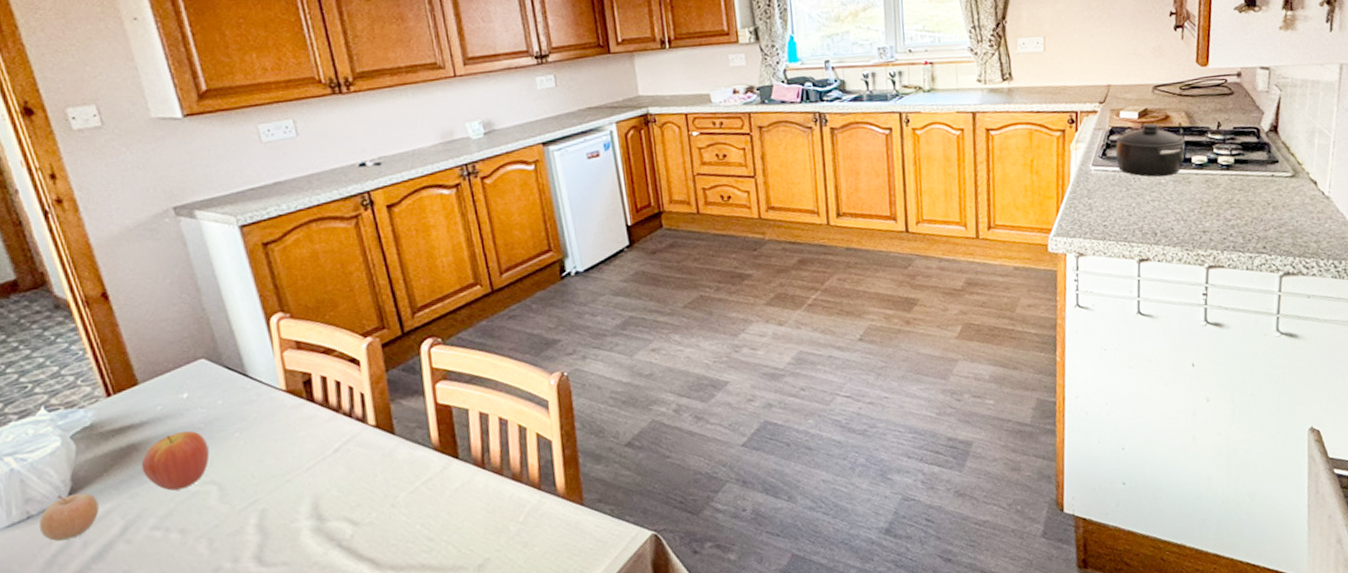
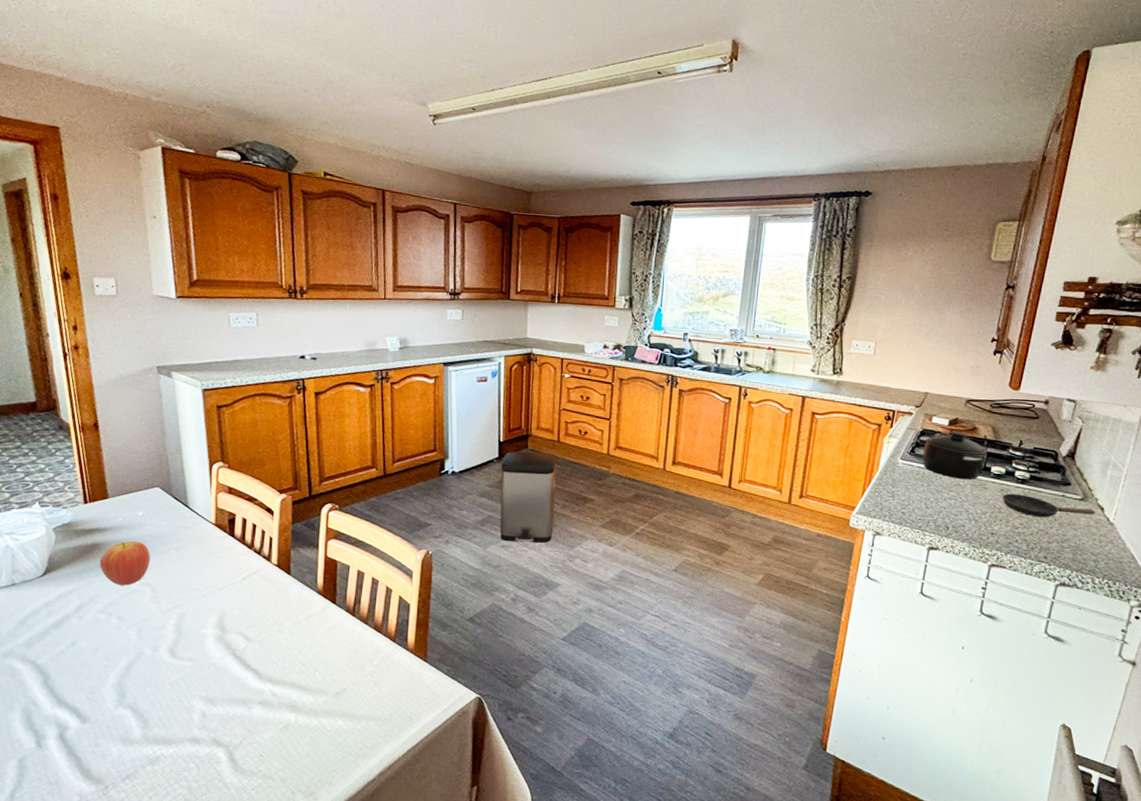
fruit: present [39,493,99,541] -> none [19,572,64,607]
pedal bin: none [633,228,710,343] -> present [500,451,557,543]
frying pan: none [1208,181,1310,204] -> present [1002,493,1096,518]

